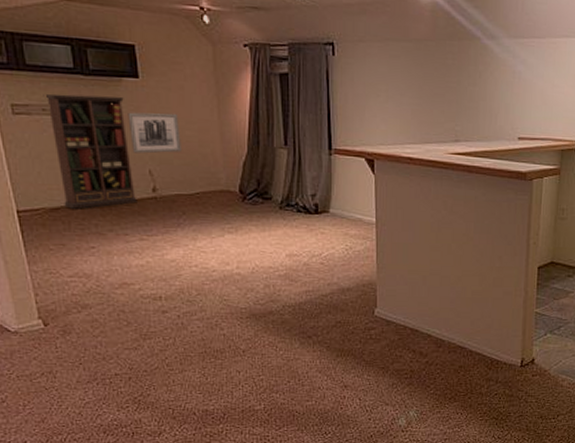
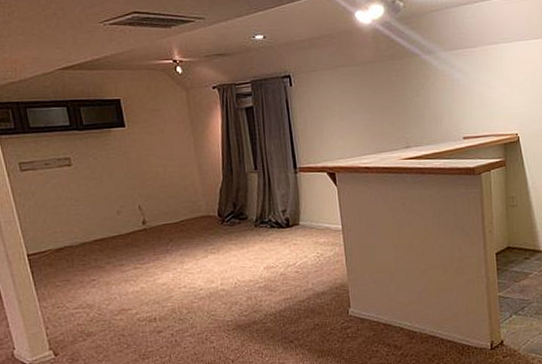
bookcase: present [43,93,137,209] -> none [45,145,130,248]
wall art: present [128,112,181,154] -> none [117,153,165,192]

